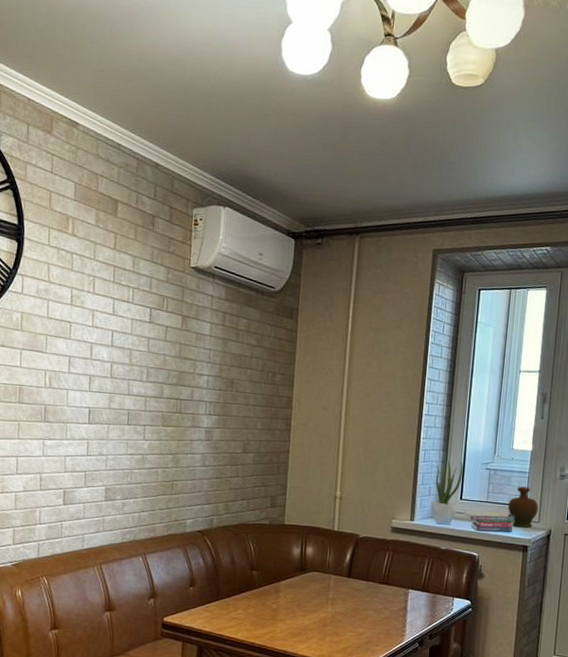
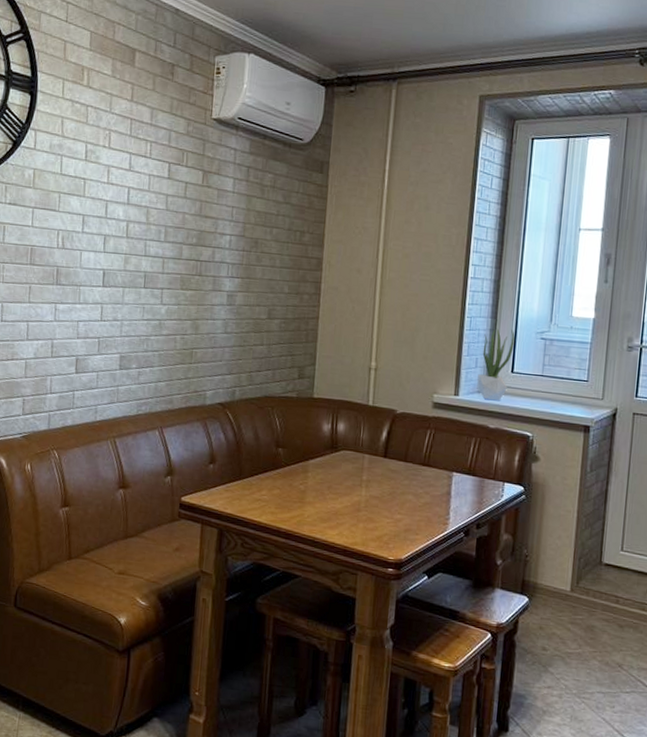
books: present [463,510,515,533] -> none [515,385,575,411]
decorative vase: present [507,486,538,529] -> none [566,358,602,407]

